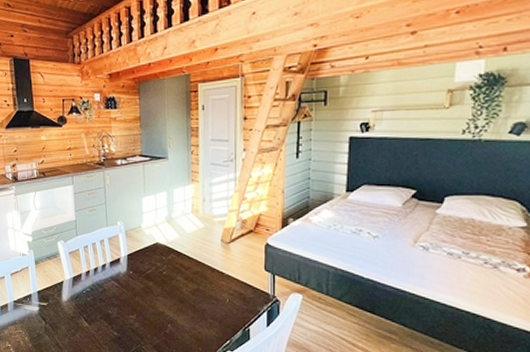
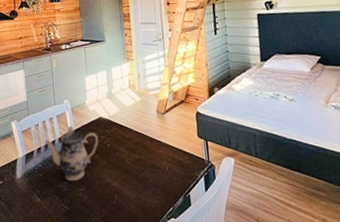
teapot: none [93,249,153,308] -> present [44,125,98,182]

